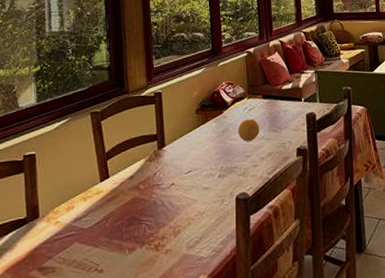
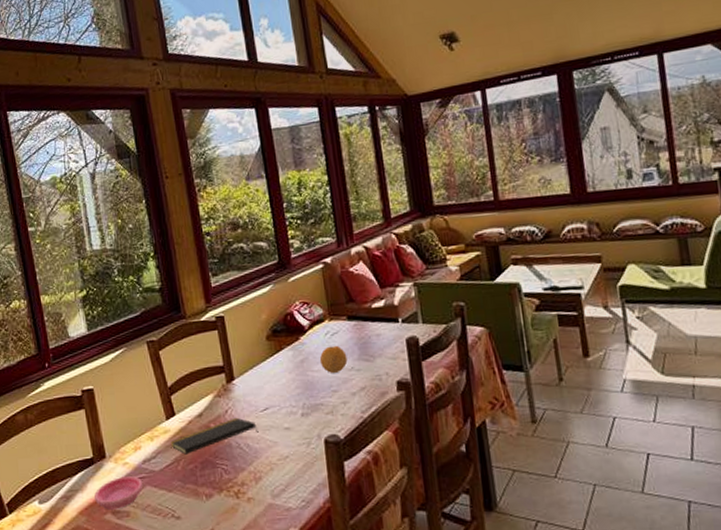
saucer: none [23,234,72,267] -> present [94,476,144,510]
notepad: none [102,179,180,213] -> present [170,417,257,455]

